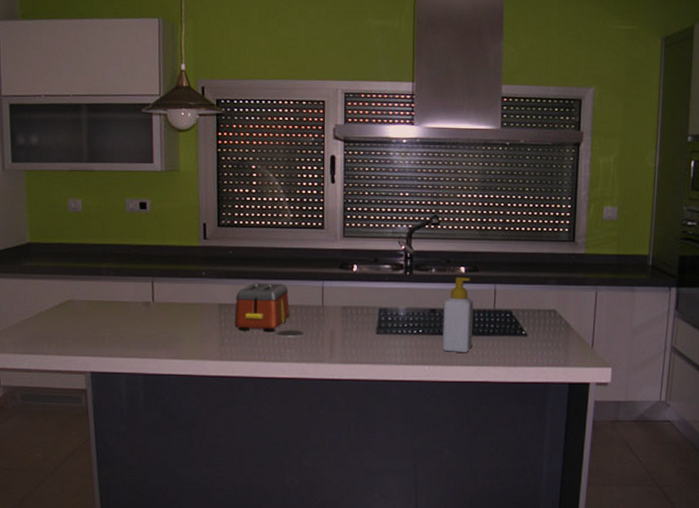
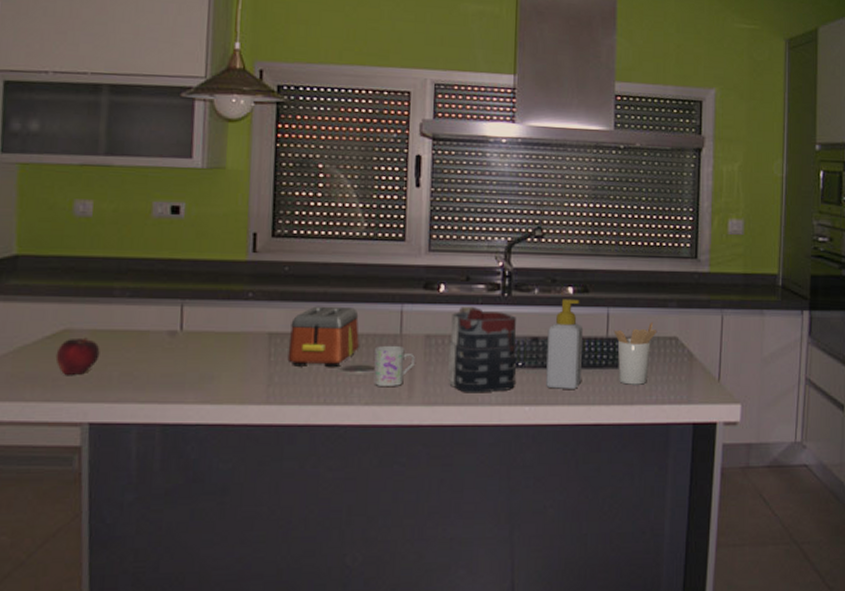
fruit: none [63,306,95,336] -> present [55,337,100,376]
mug: none [301,314,334,348] -> present [373,345,415,386]
mug: none [361,283,417,355] -> present [448,306,517,393]
utensil holder: none [500,296,538,350] -> present [613,321,658,385]

